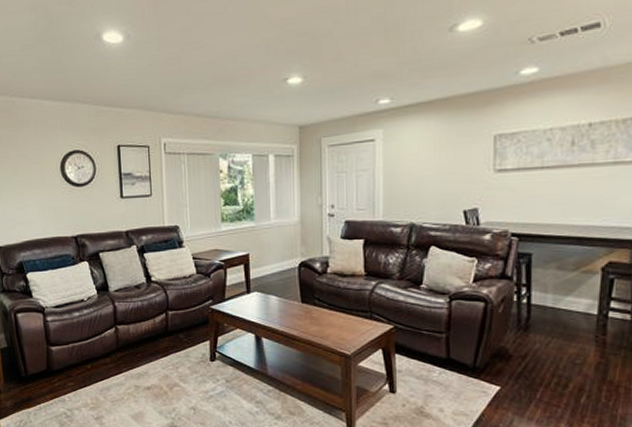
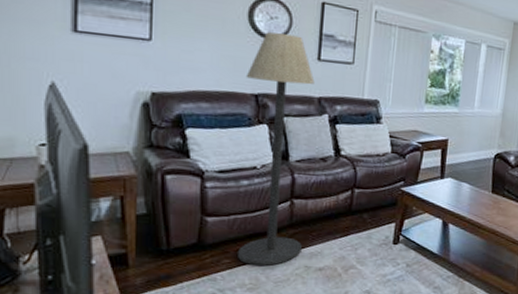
floor lamp: none [65,179,130,386] -> present [238,32,315,266]

